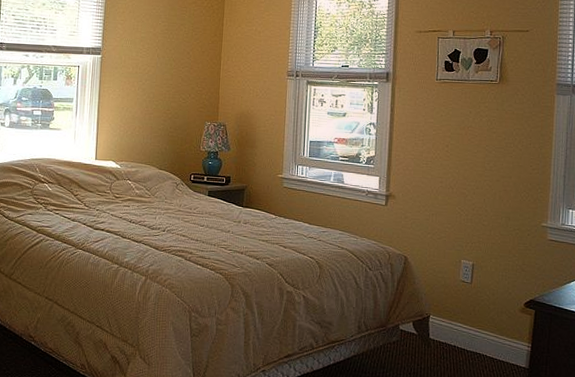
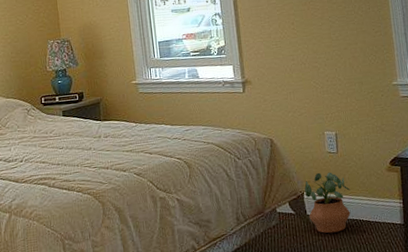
potted plant: none [431,299,479,362] -> present [304,172,351,234]

